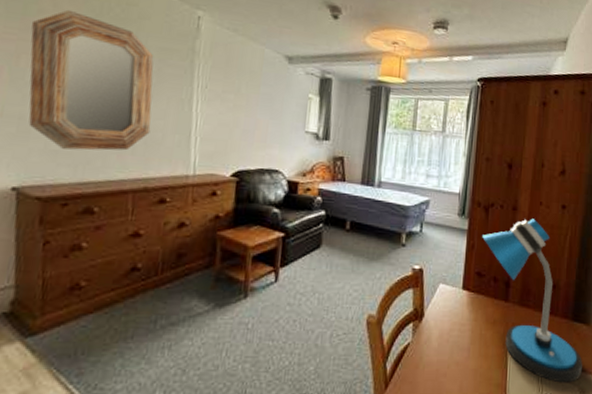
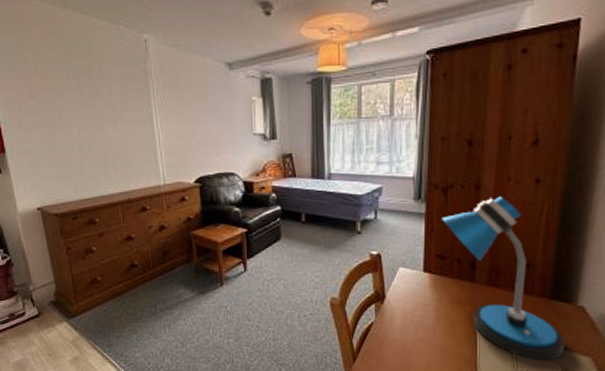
home mirror: present [28,9,154,151] -> none [23,55,125,173]

